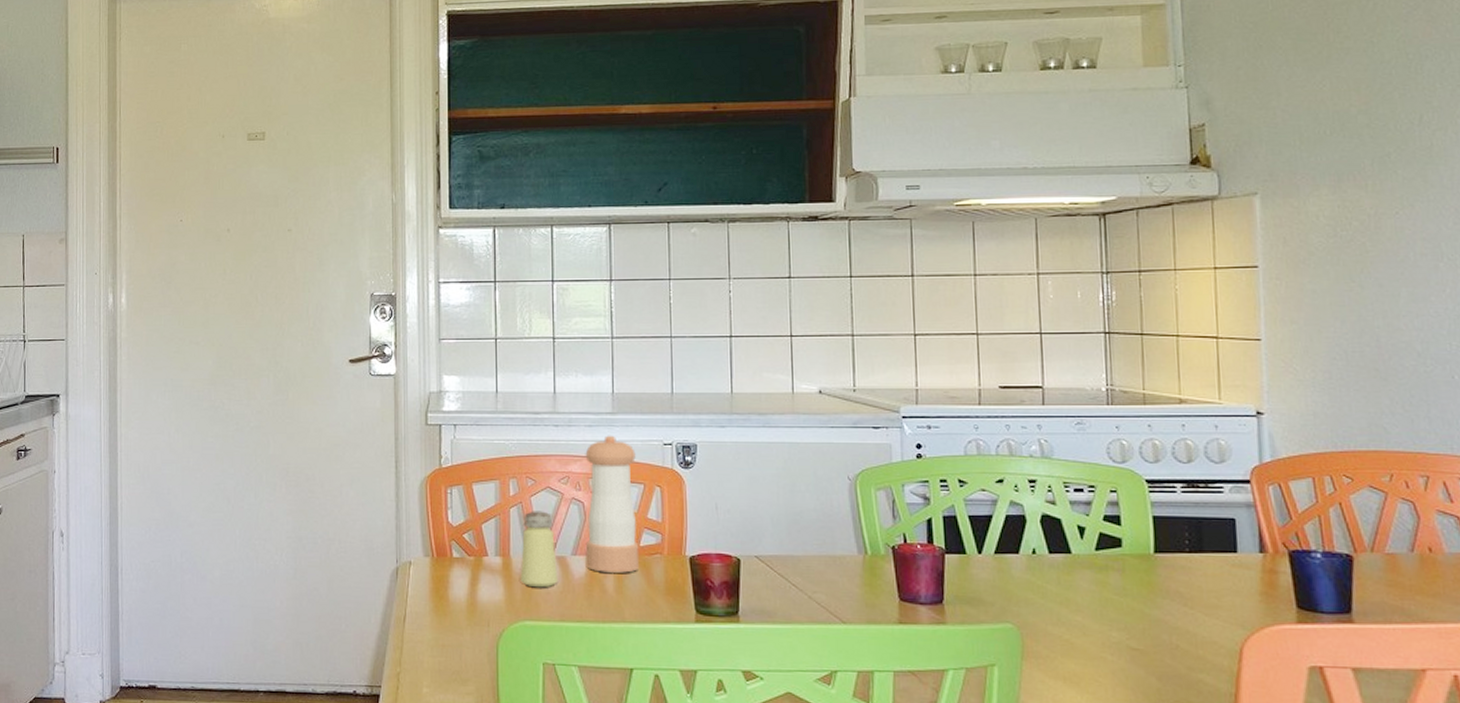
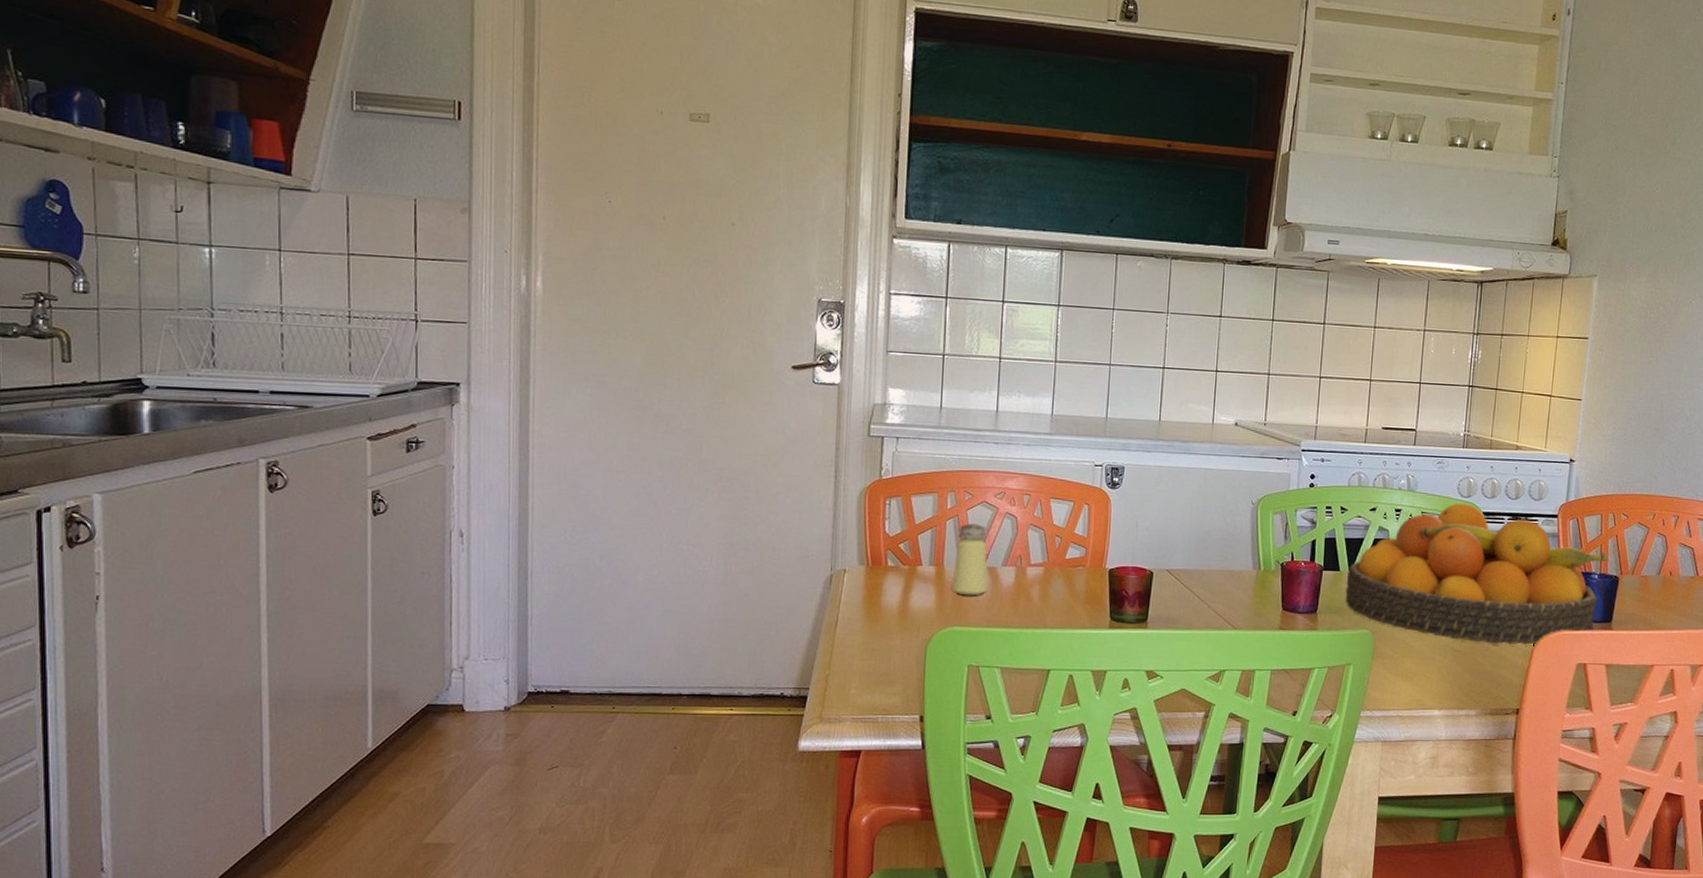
pepper shaker: present [585,435,640,573] -> none [1016,454,1069,583]
fruit bowl: none [976,471,1333,644] -> present [1345,503,1609,646]

